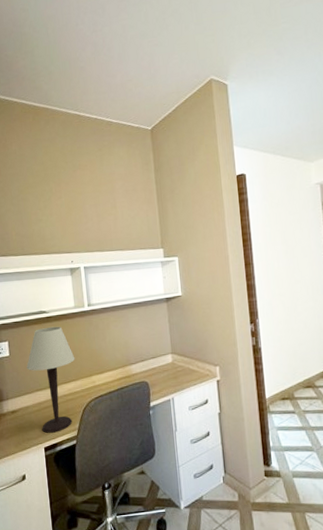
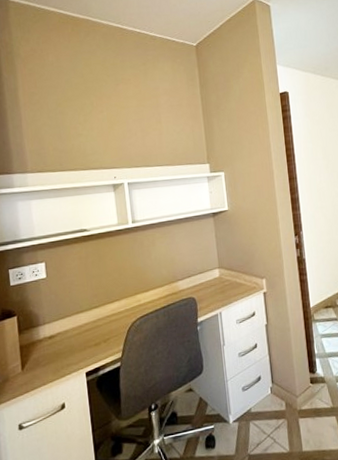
table lamp: present [26,326,75,433] -> none [66,244,119,357]

